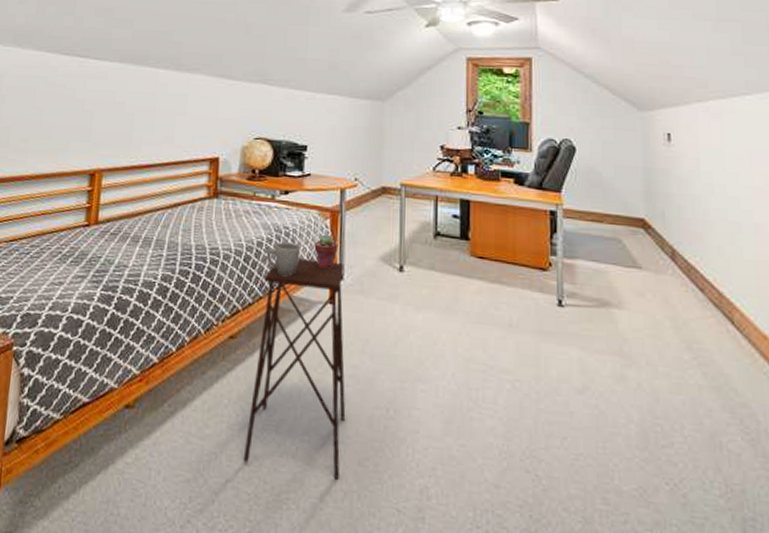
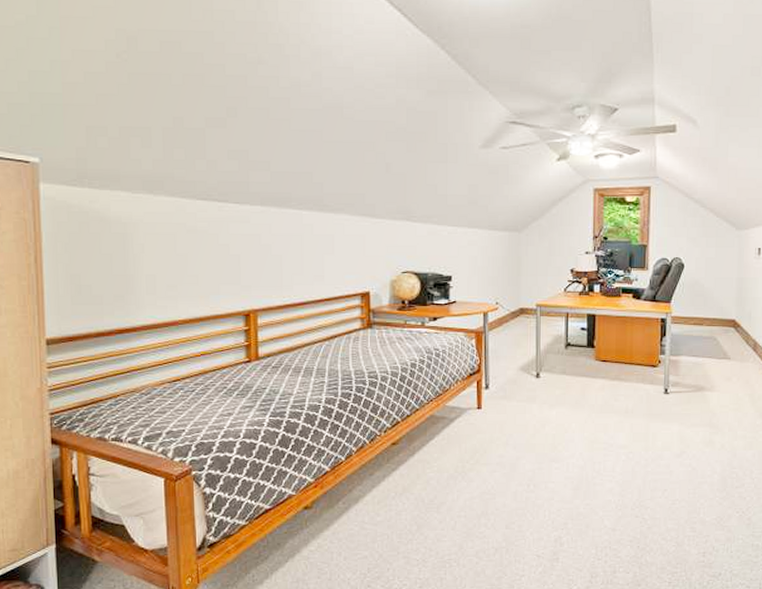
side table: present [243,258,346,479] -> none [411,374,495,540]
mug: present [267,242,300,276] -> none [421,362,450,389]
potted succulent: present [314,234,338,269] -> none [462,352,483,381]

